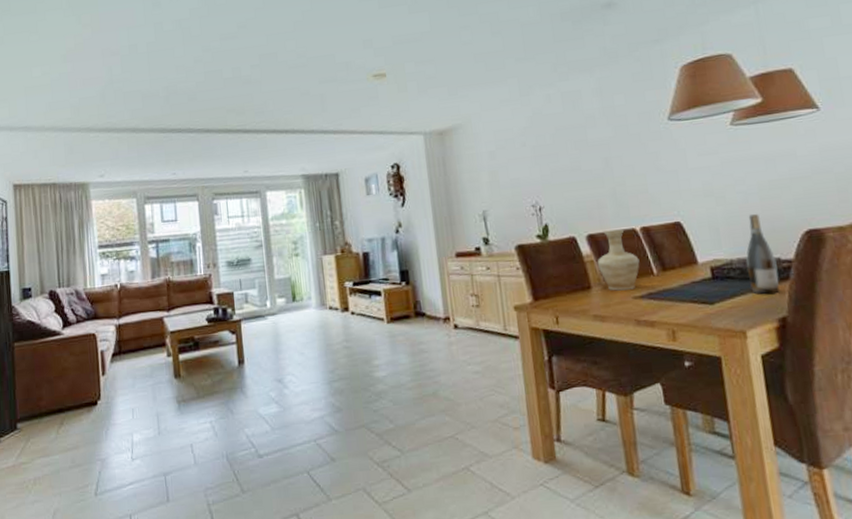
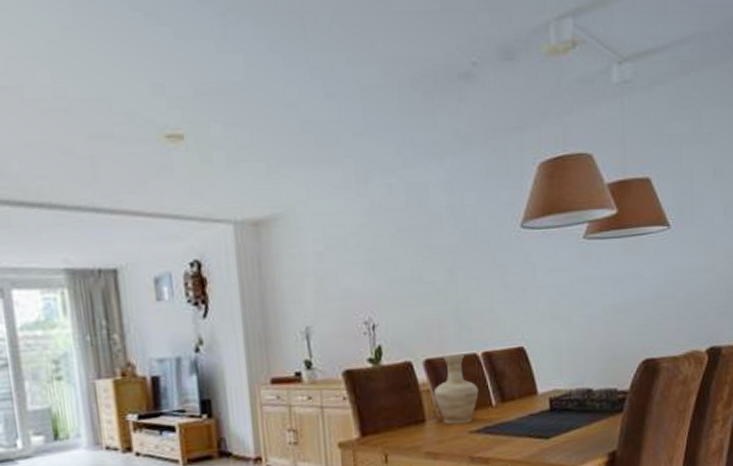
wine bottle: present [745,213,780,295] -> none [584,339,613,428]

